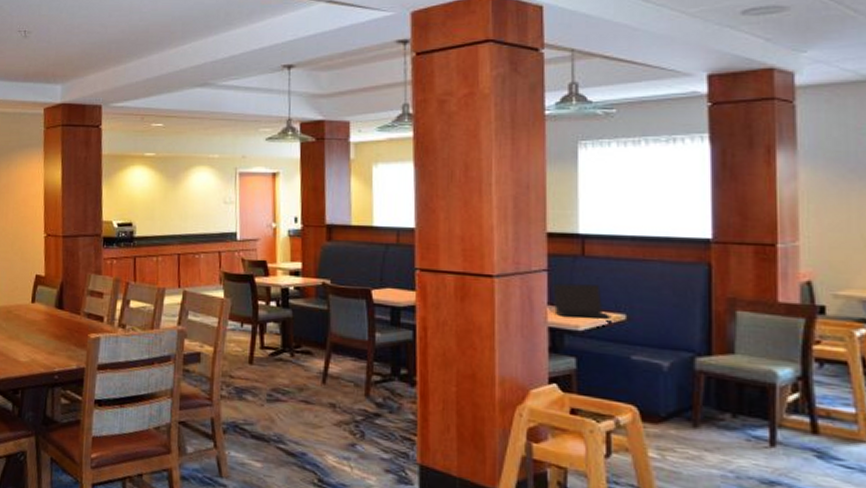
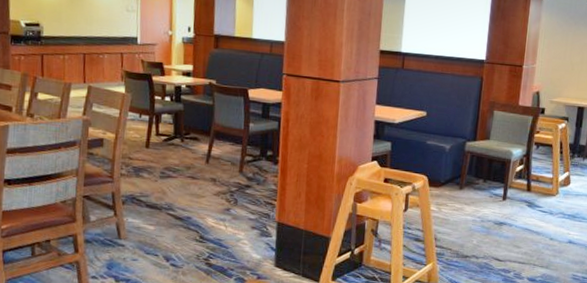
laptop: present [553,282,612,320] -> none [380,88,417,115]

